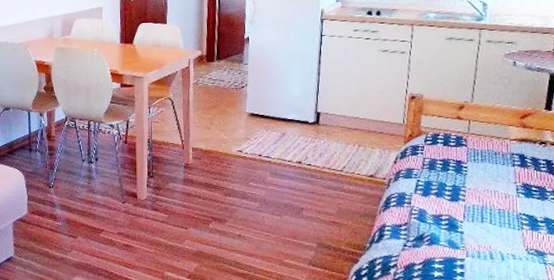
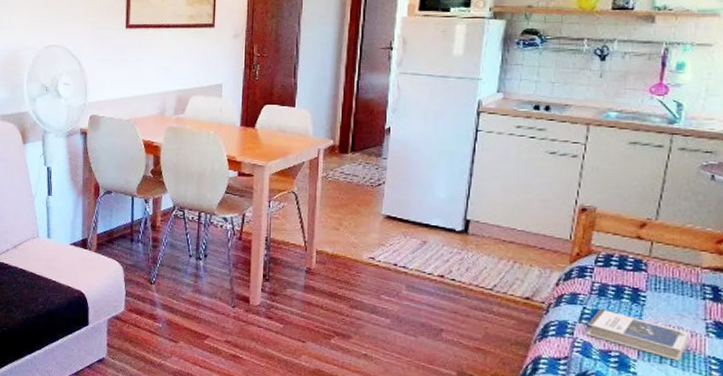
hardback book: none [421,181,505,219] -> present [586,309,691,361]

